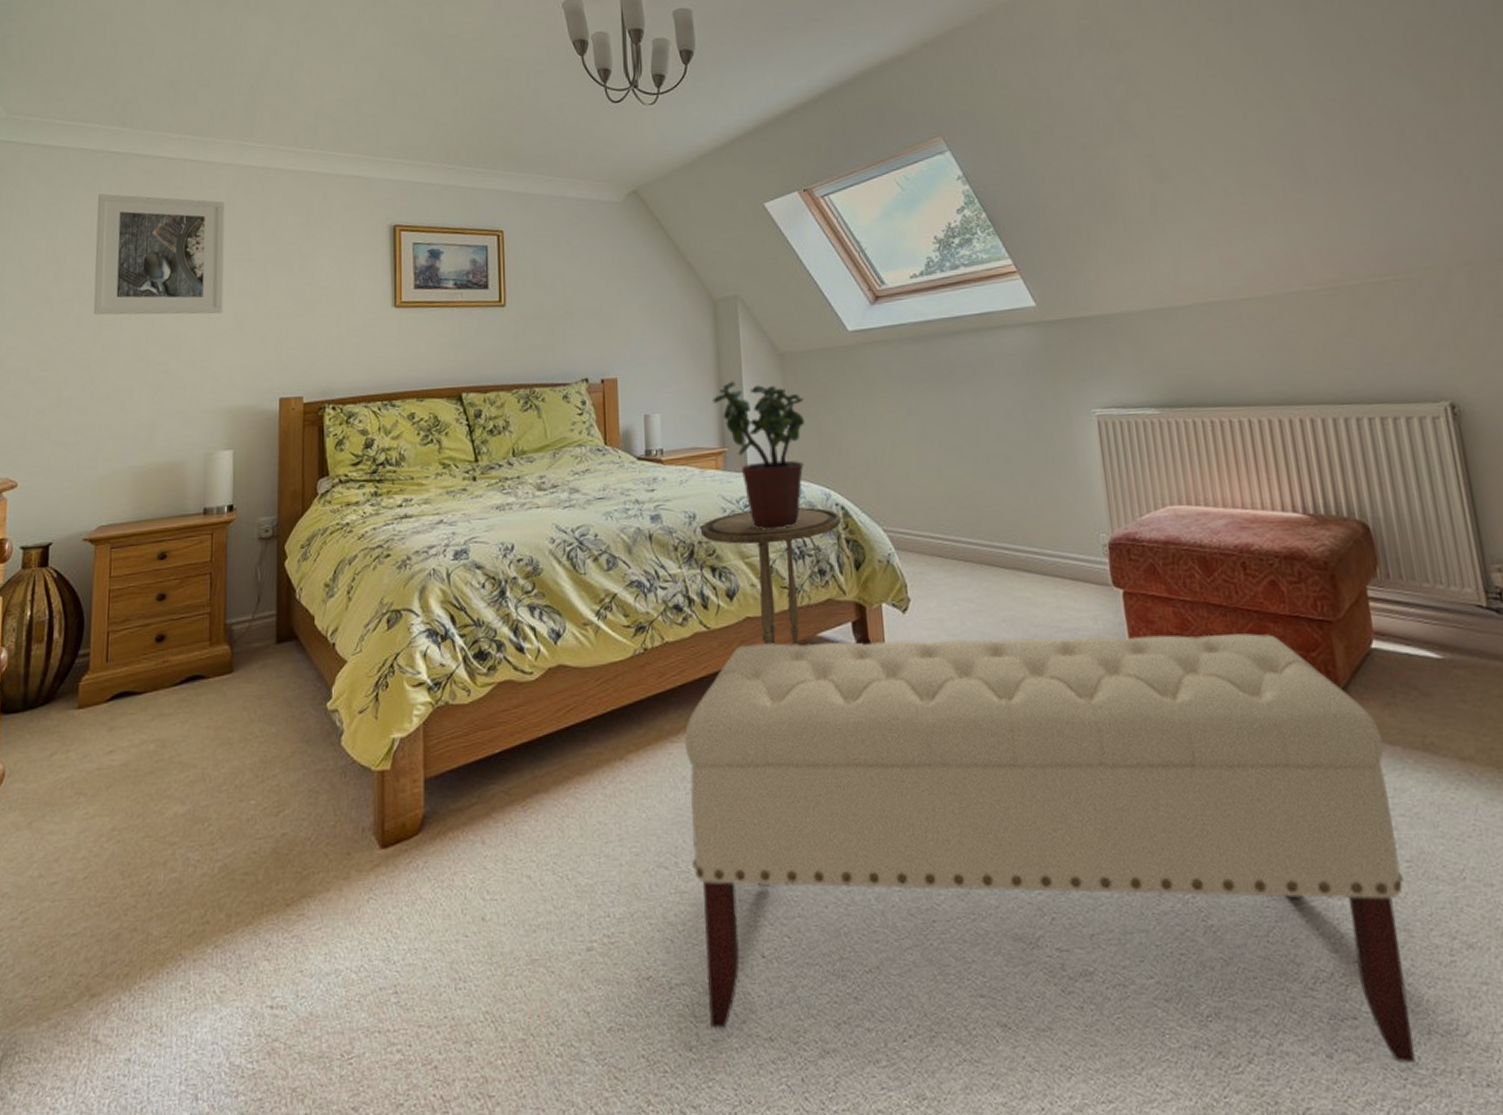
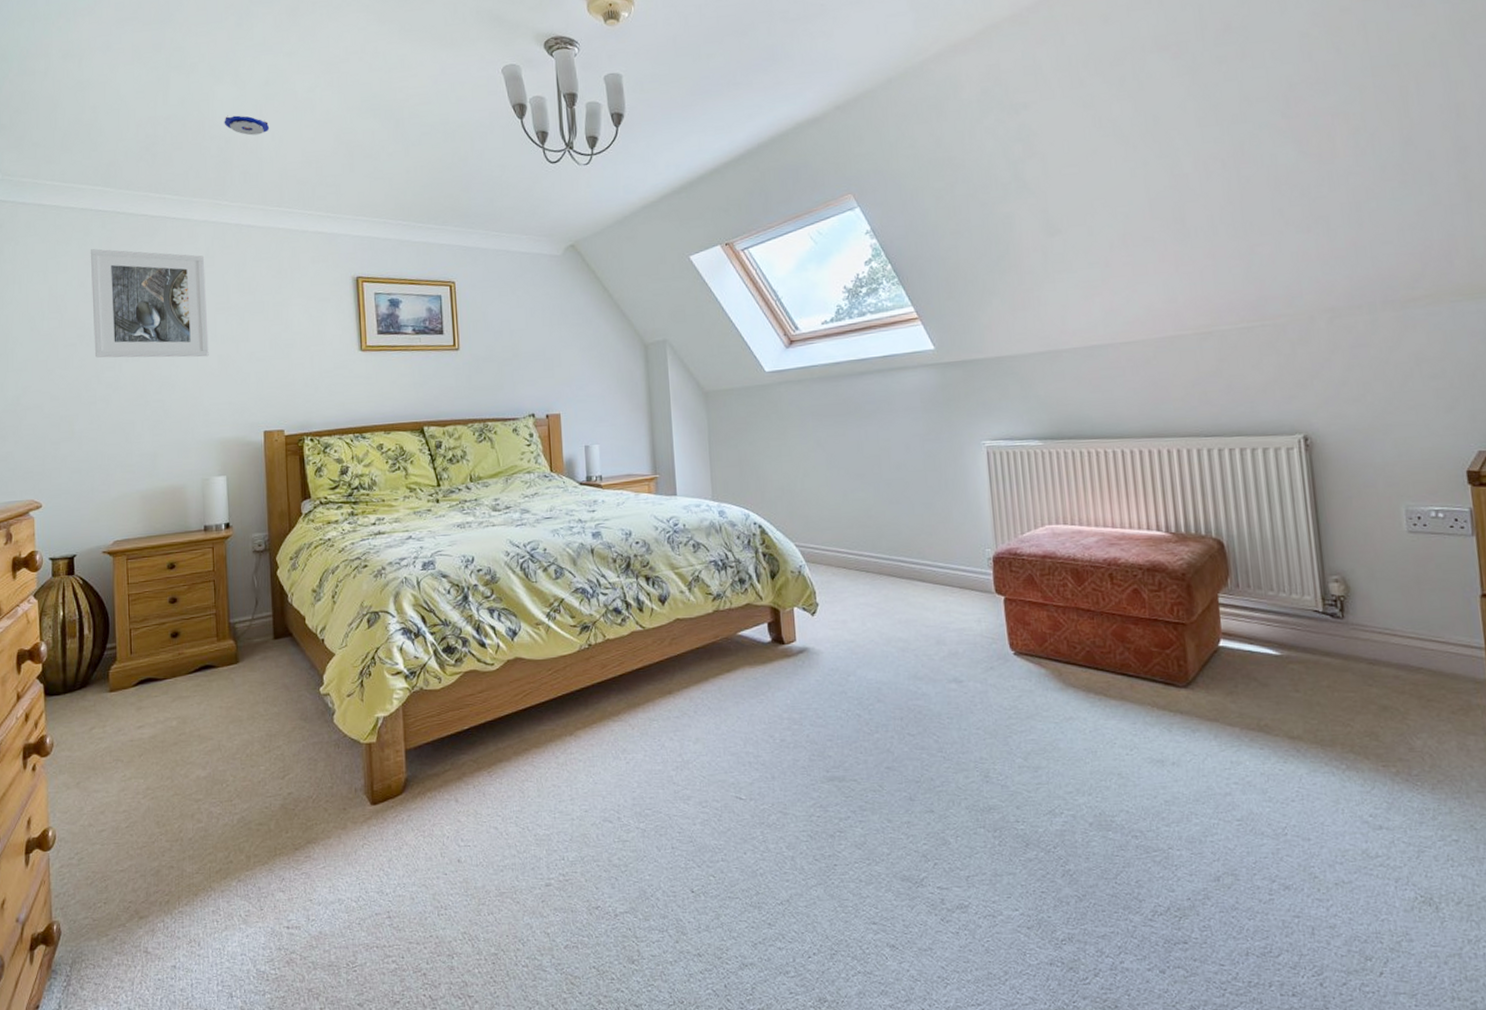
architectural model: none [257,50,307,72] -> present [224,115,270,136]
bench: present [684,633,1416,1063] -> none [624,633,1234,977]
side table: present [700,507,841,645] -> none [635,526,758,642]
potted plant: present [713,381,806,530] -> none [645,416,727,545]

